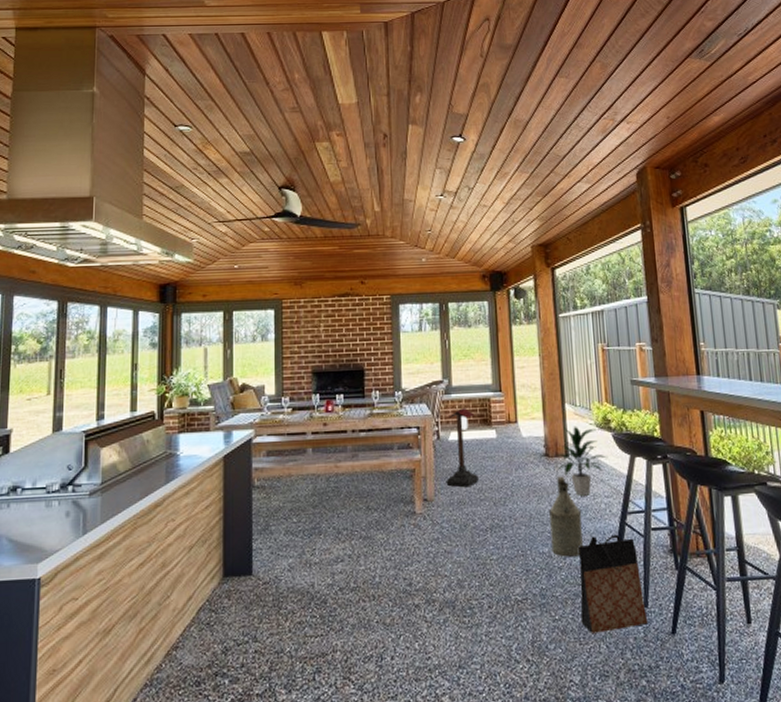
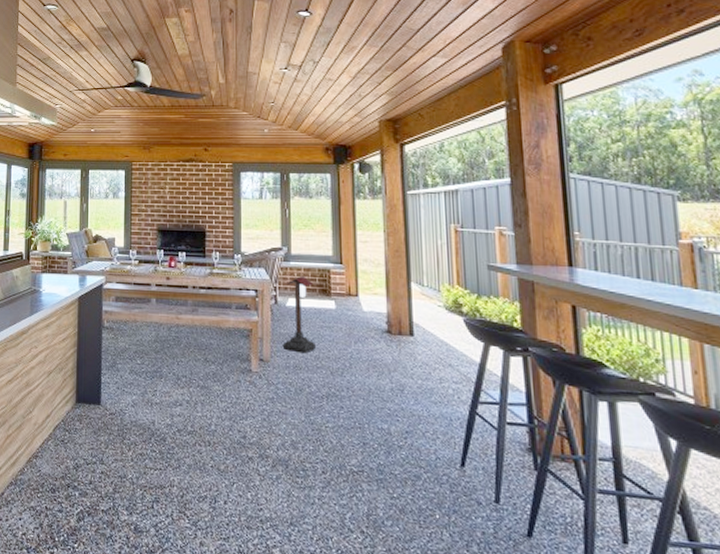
watering can: present [548,476,584,557] -> none [388,355,428,438]
indoor plant: present [557,426,608,496] -> none [400,305,458,379]
bag: present [579,534,648,633] -> none [421,420,500,522]

